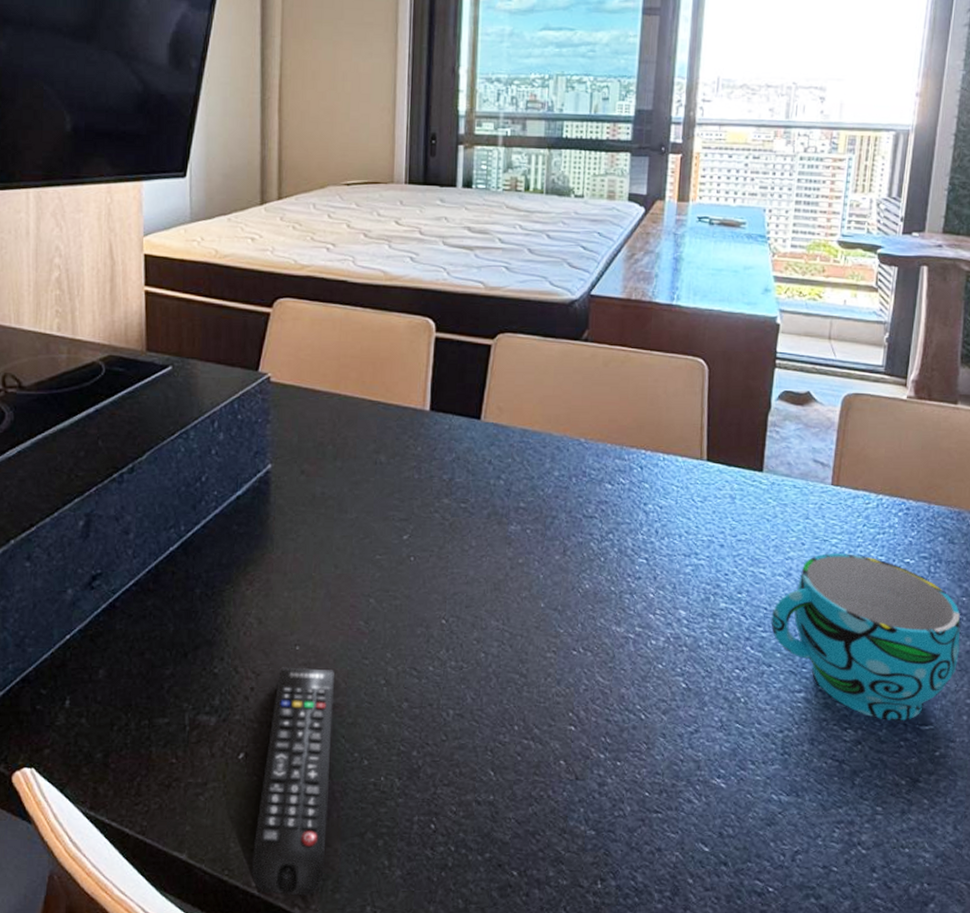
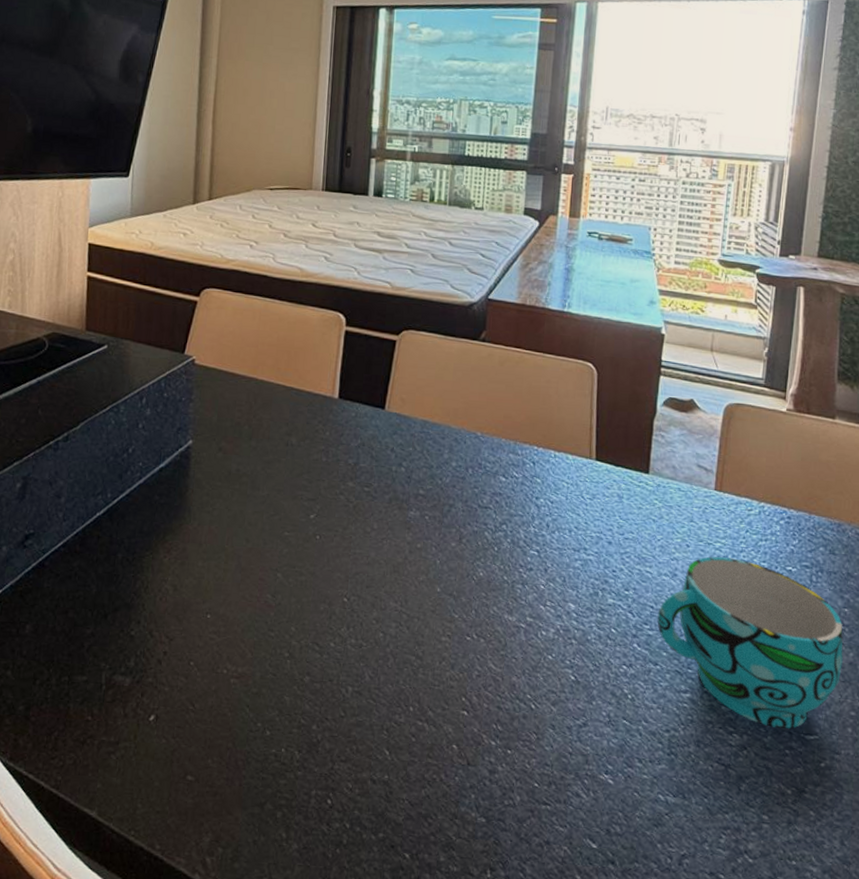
remote control: present [252,667,335,896] -> none [156,634,242,863]

